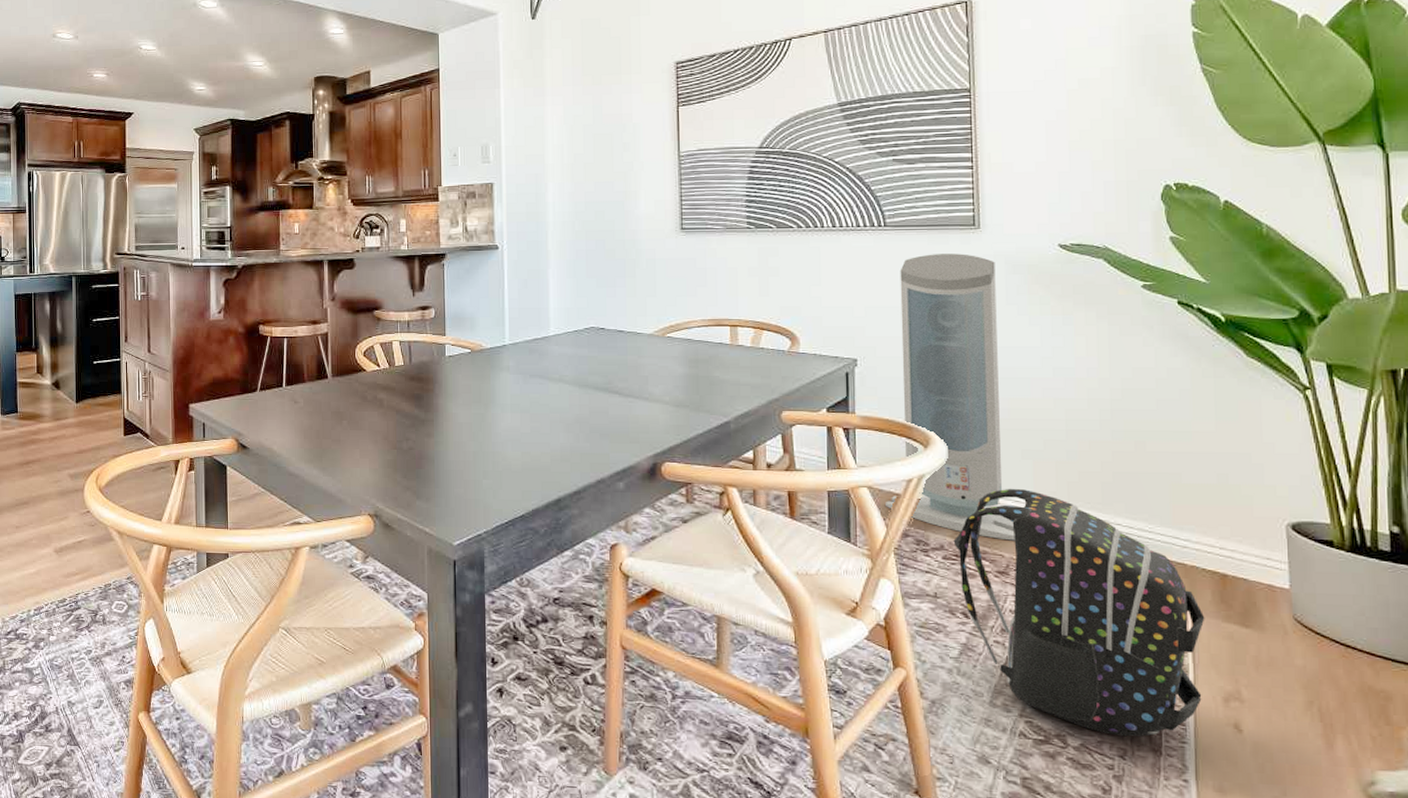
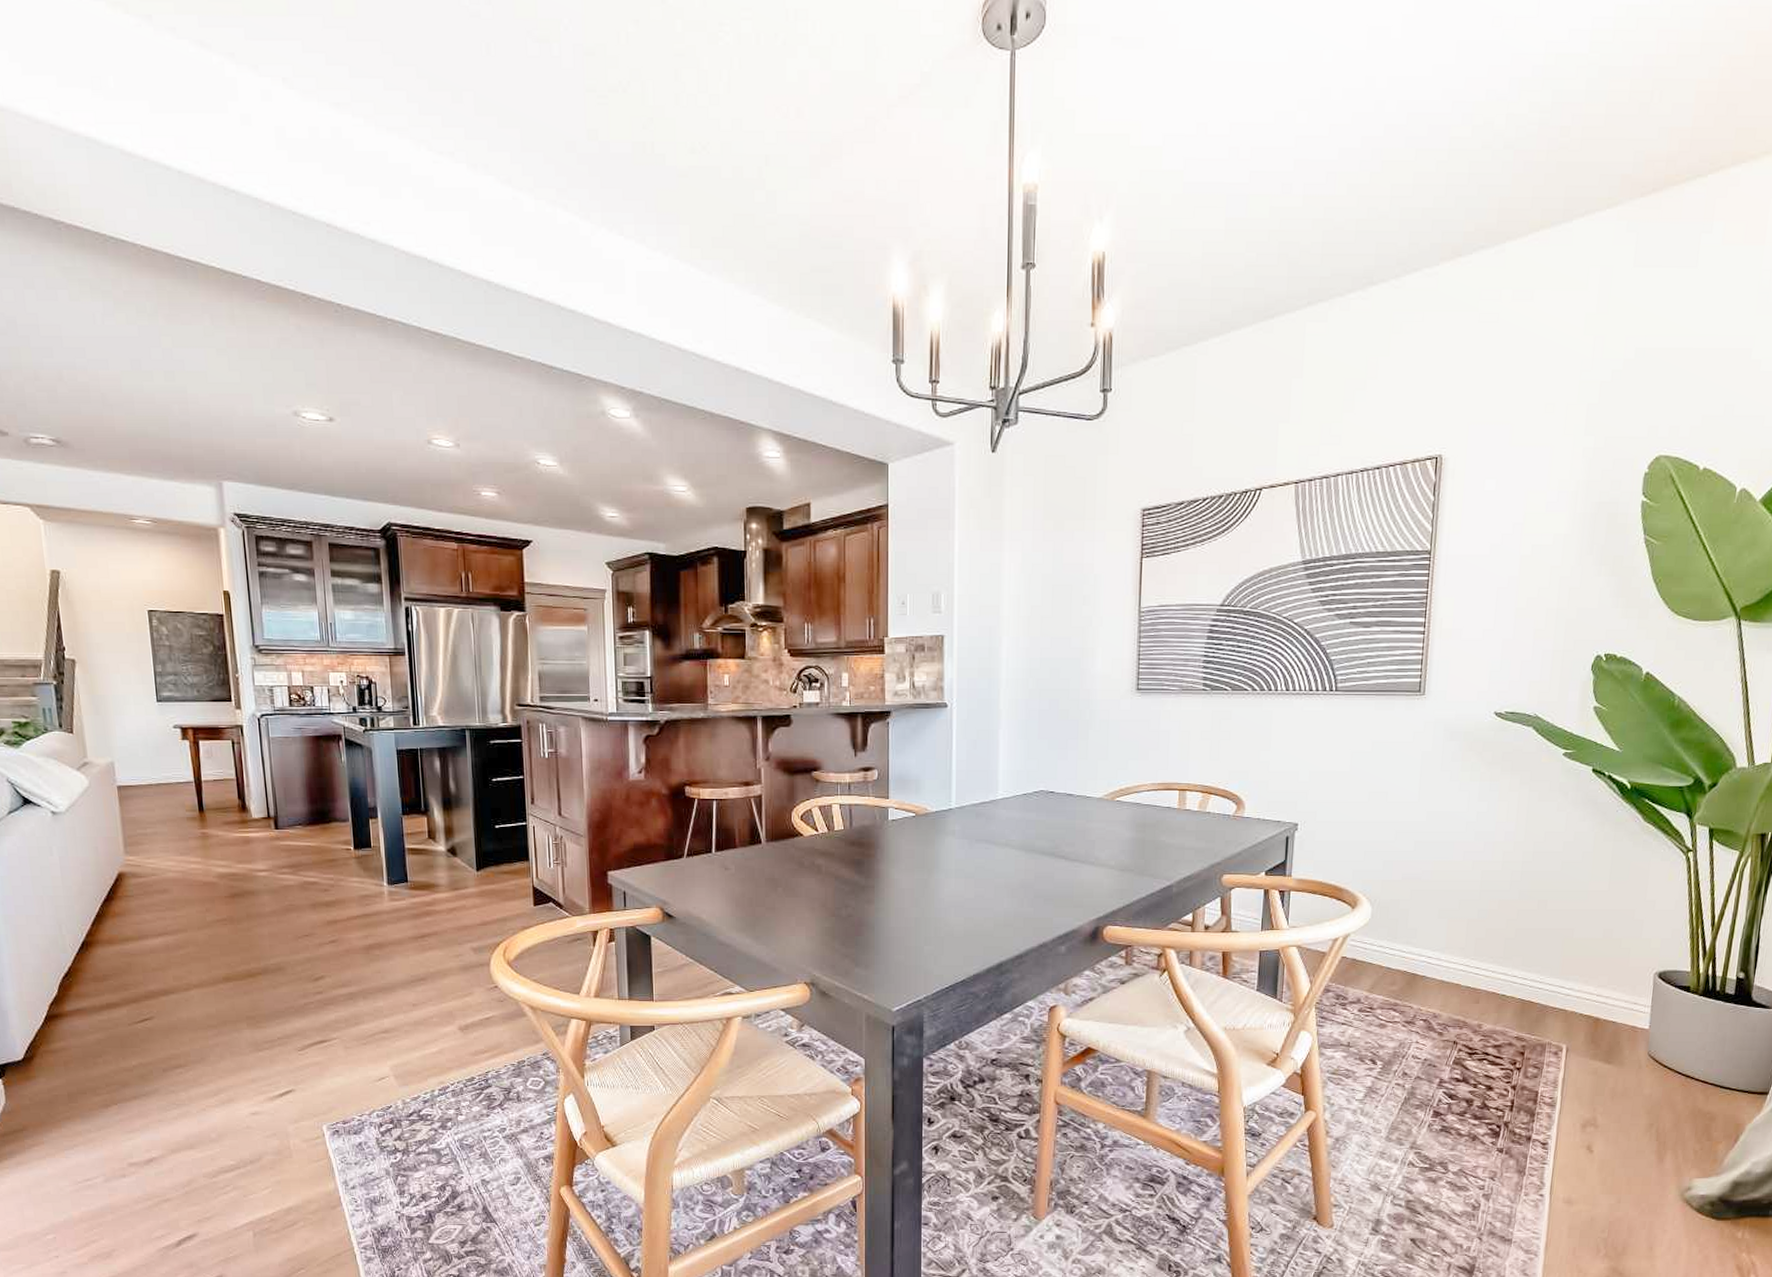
air purifier: present [886,253,1015,541] -> none [1312,720,1435,993]
backpack: present [953,488,1205,737] -> none [1369,945,1577,1161]

